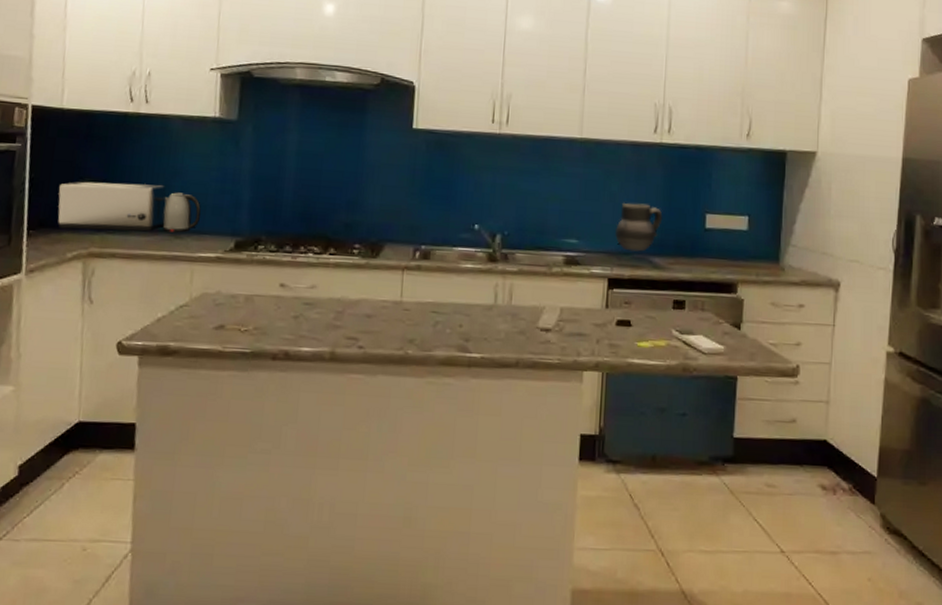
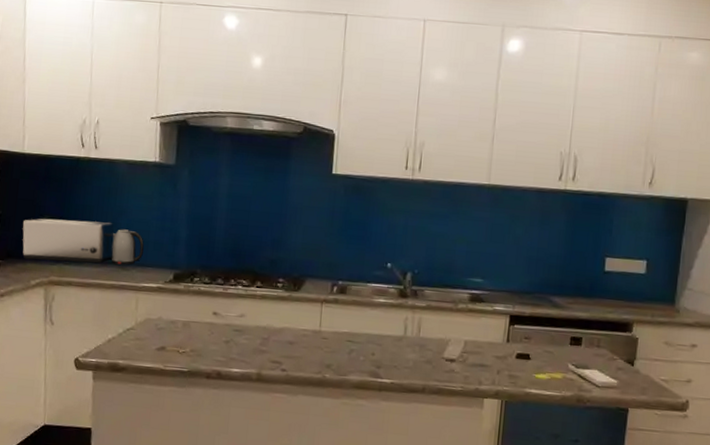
ceramic jug: present [615,202,663,252] -> none [518,245,564,292]

